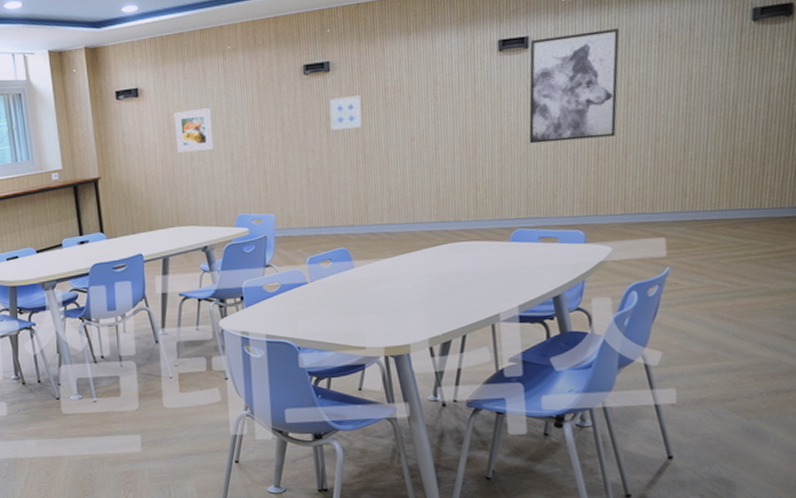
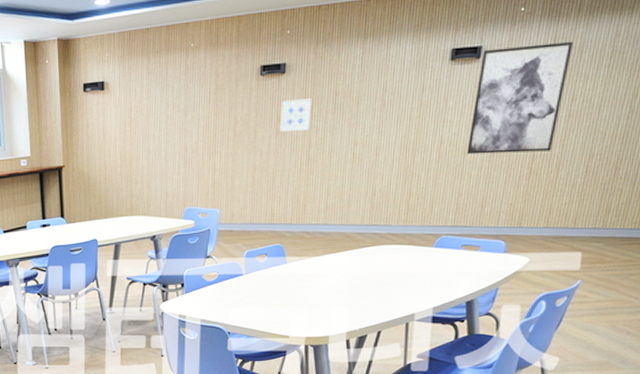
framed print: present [174,108,214,153] -> none [135,104,170,146]

